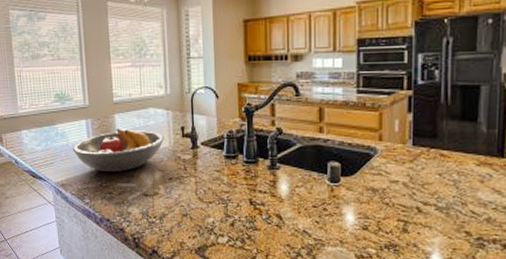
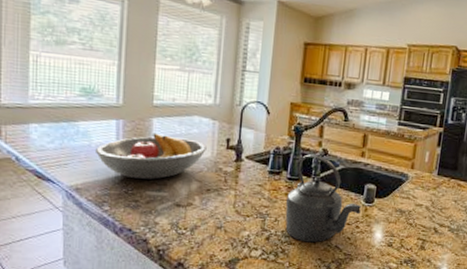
kettle: none [246,135,326,228] -> present [285,154,361,243]

